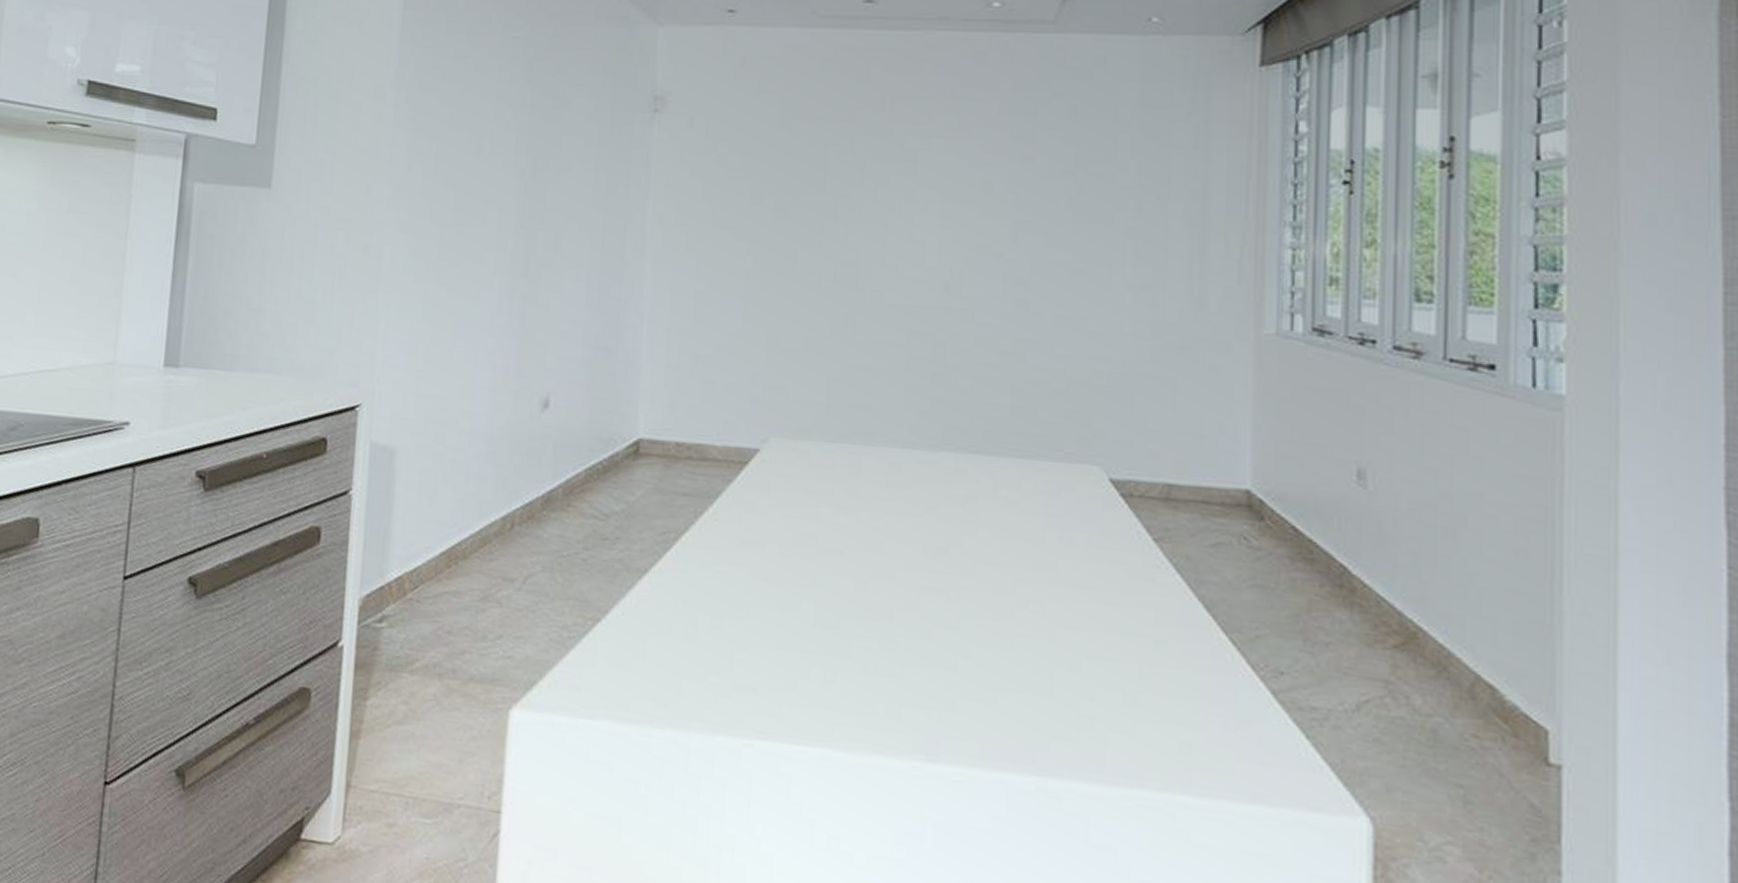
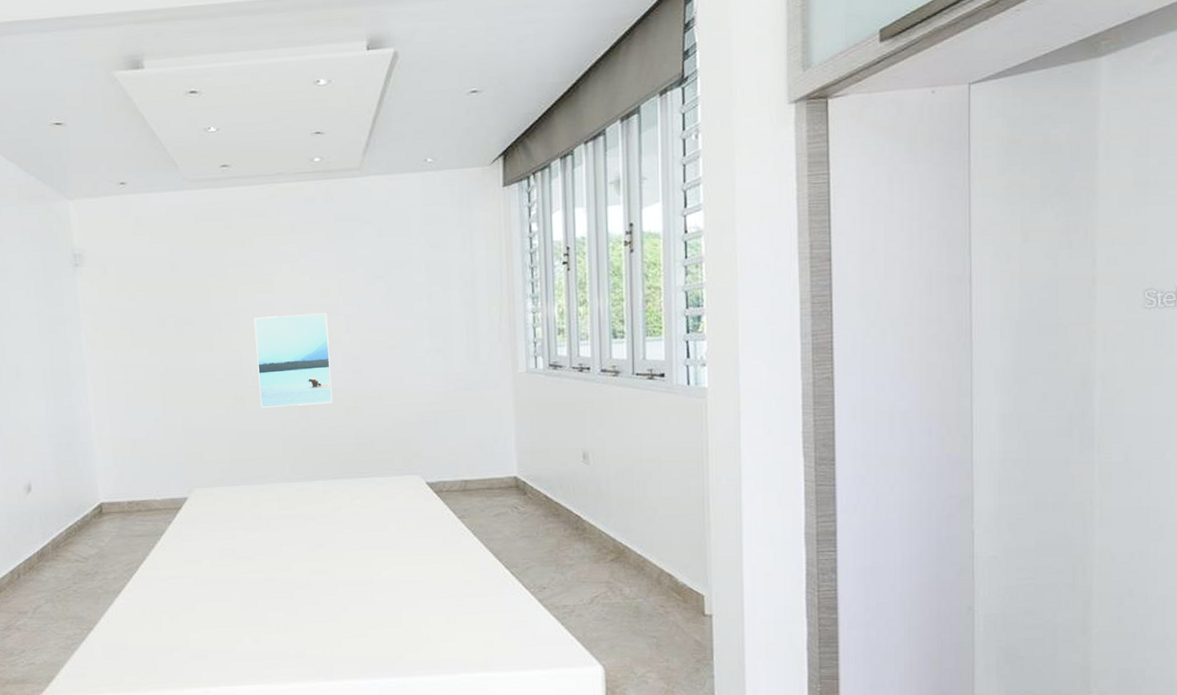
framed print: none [878,208,988,343] -> present [254,313,333,408]

